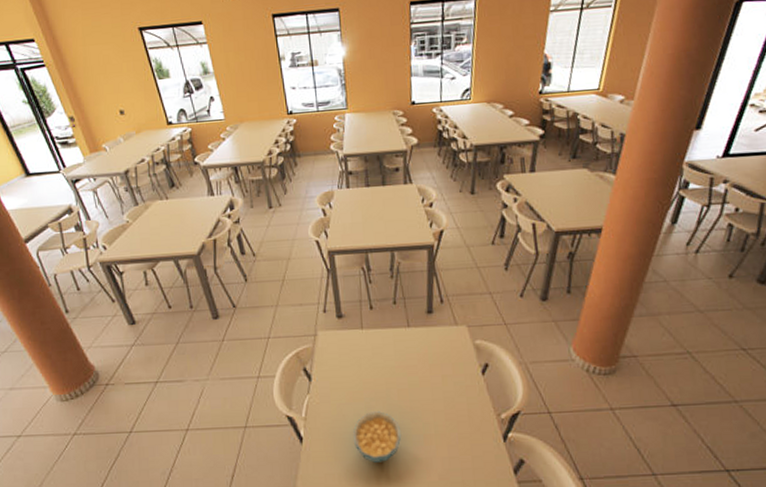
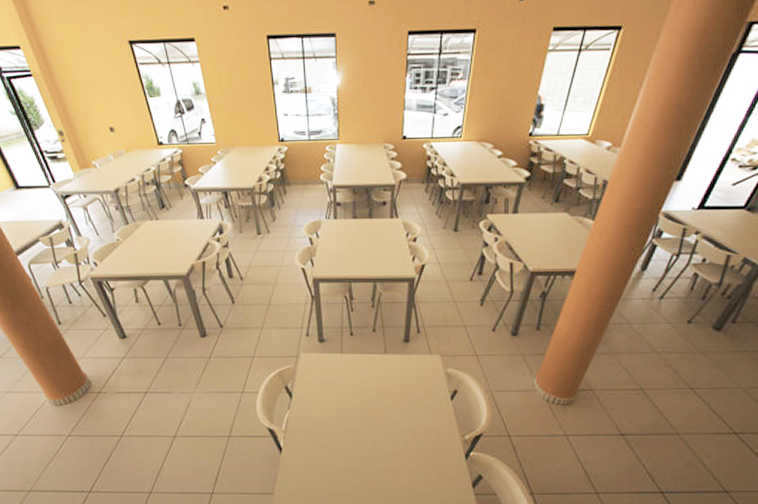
cereal bowl: present [353,411,401,463] -> none [328,428,372,472]

